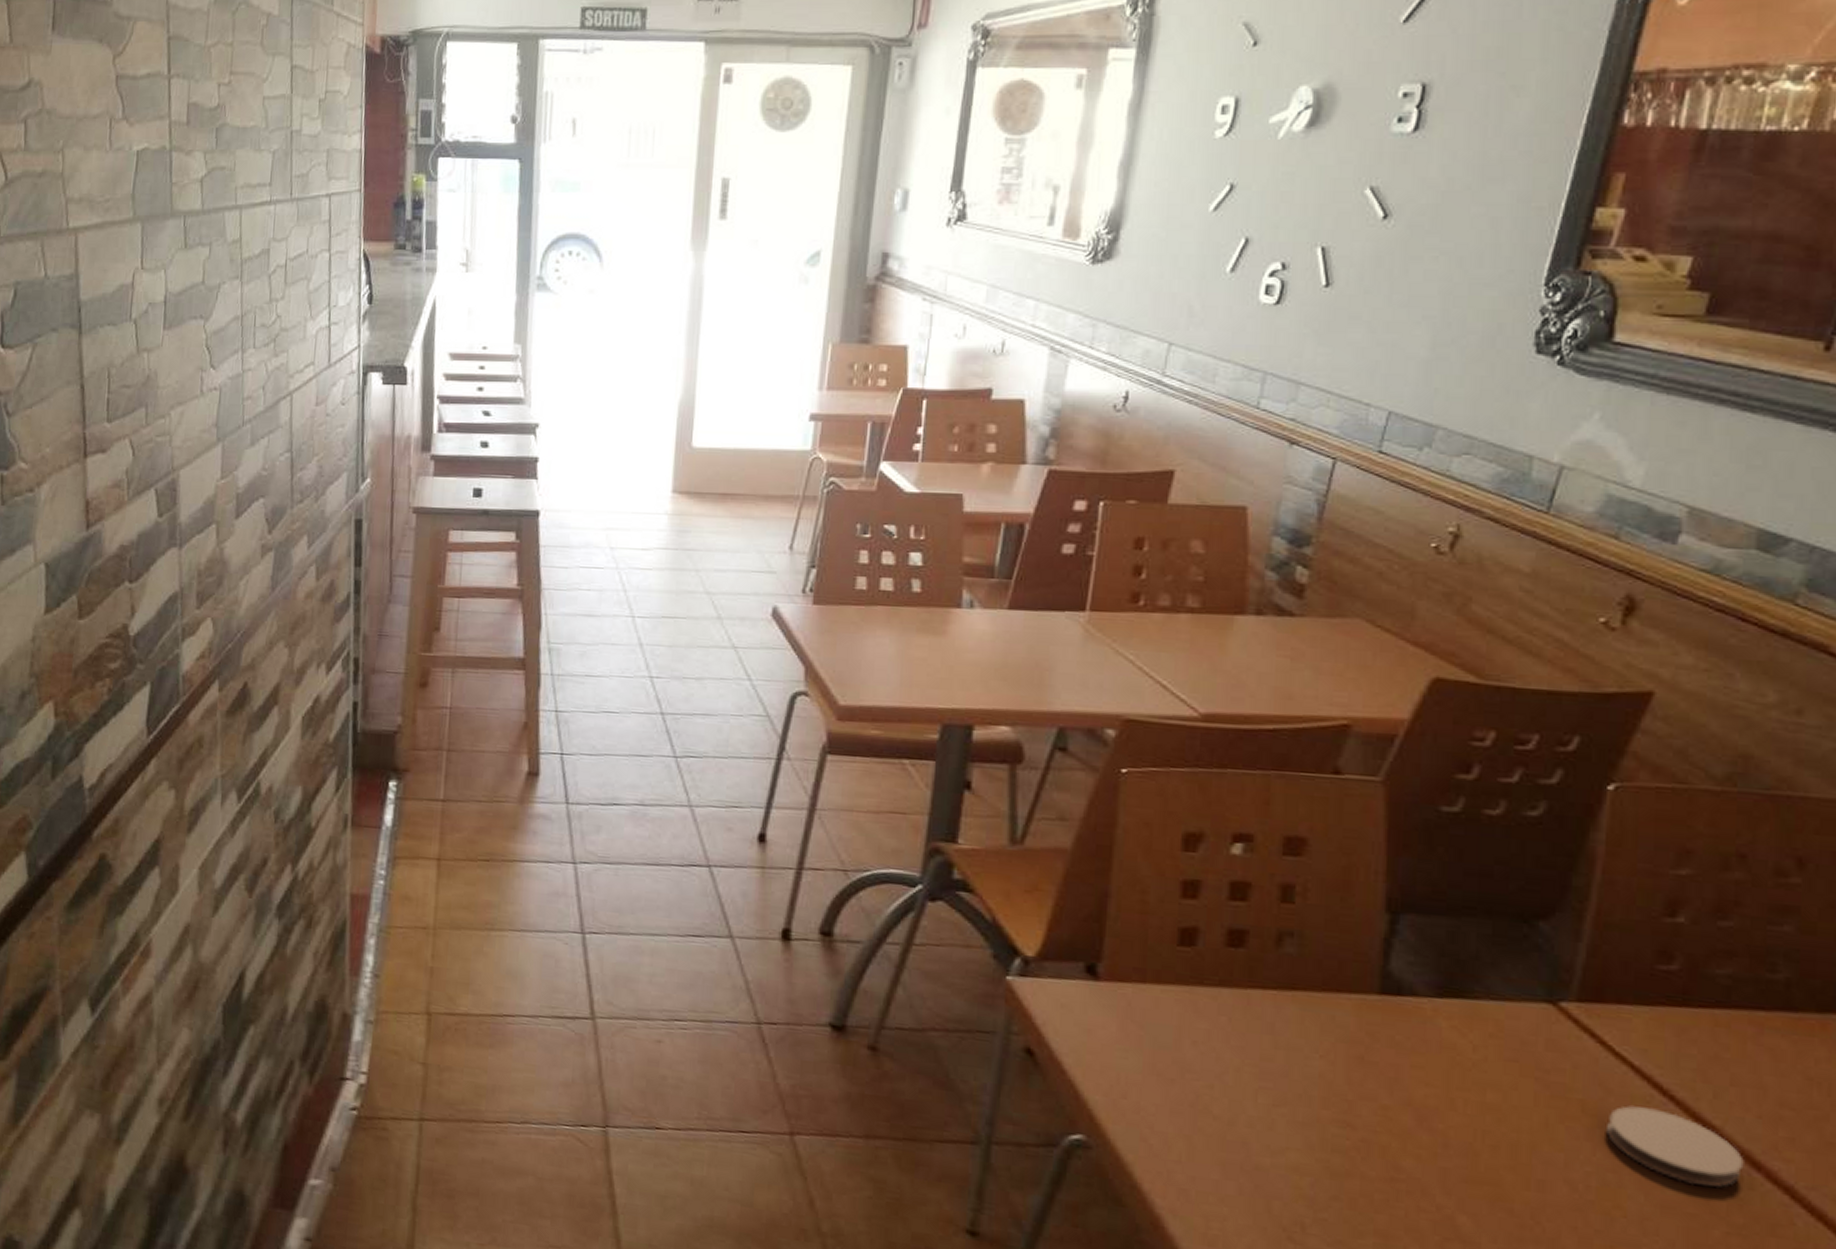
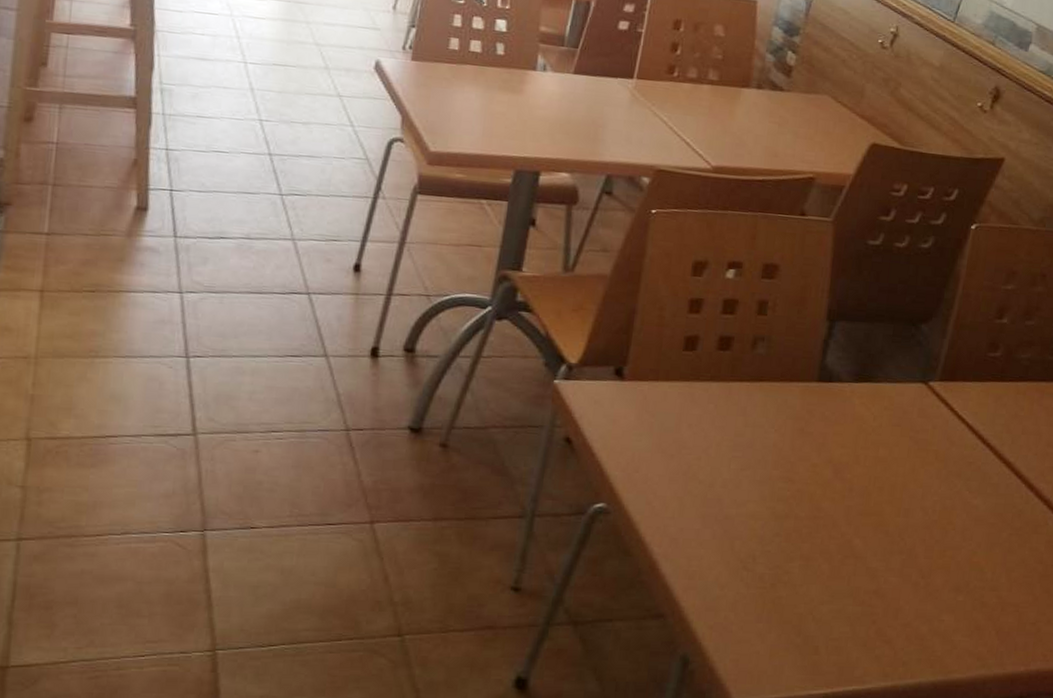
coaster: present [1607,1105,1744,1189] -> none [949,452,1025,505]

